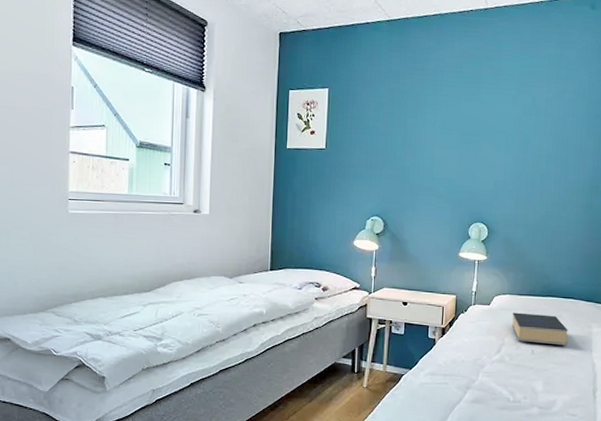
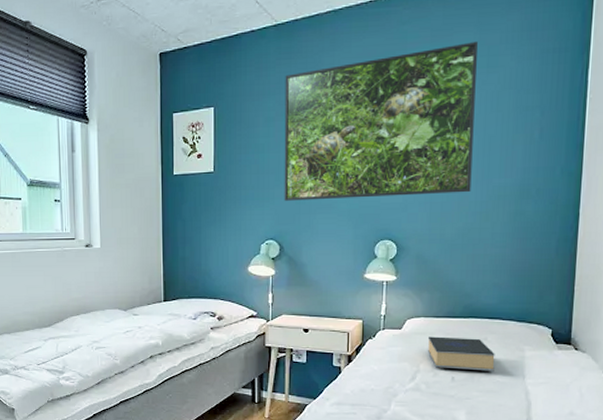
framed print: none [389,55,559,185] -> present [284,41,478,201]

